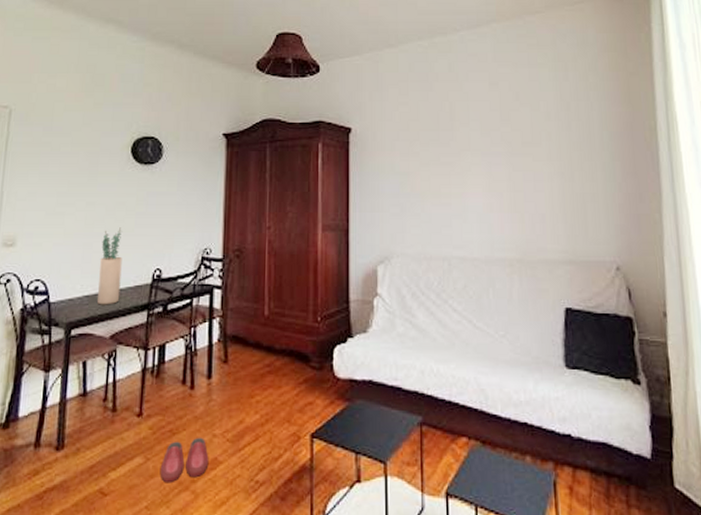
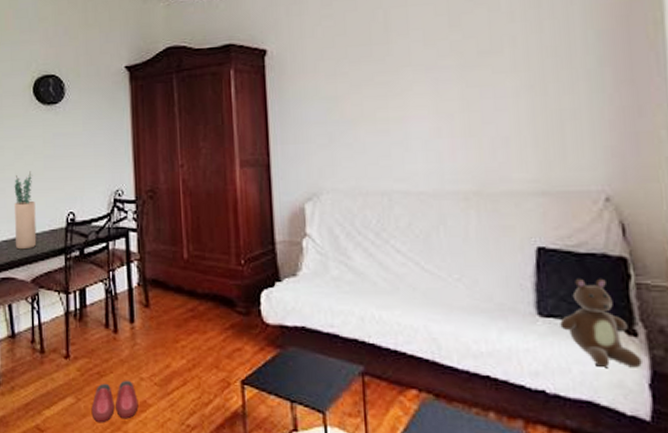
teddy bear: none [582,334,644,412] -> present [560,278,642,368]

